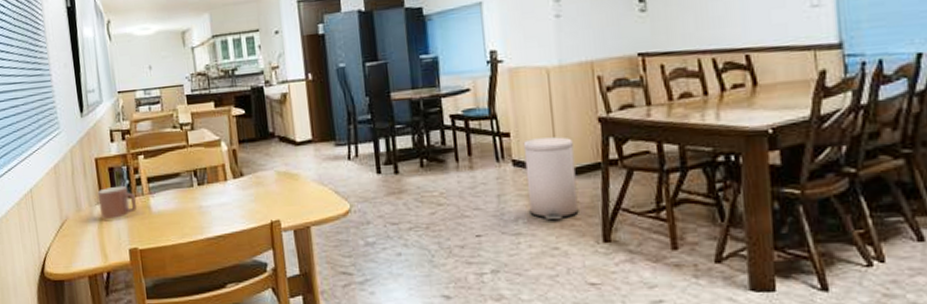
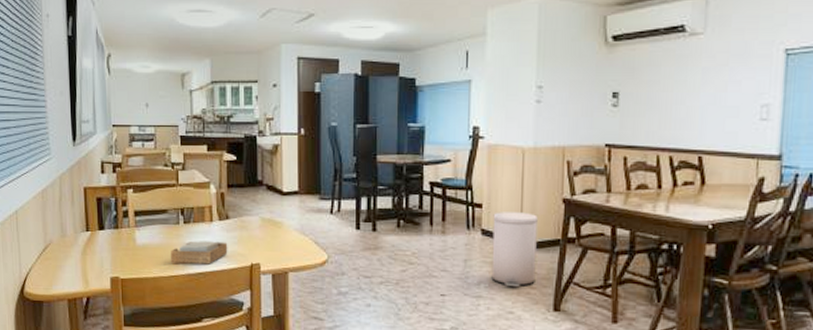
mug: present [97,185,137,222] -> none [84,216,121,249]
napkin holder: none [187,200,246,228] -> present [170,241,228,265]

